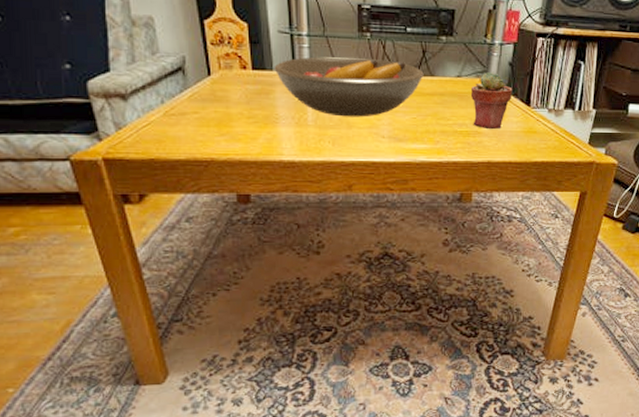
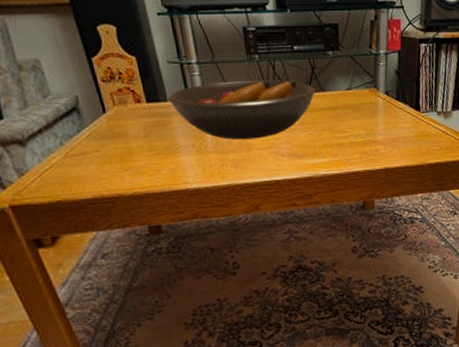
potted succulent: present [470,71,513,129] -> none [362,81,402,137]

